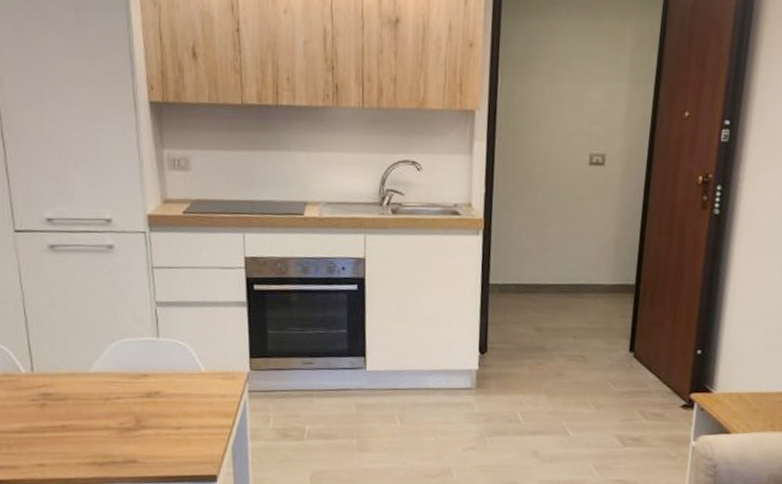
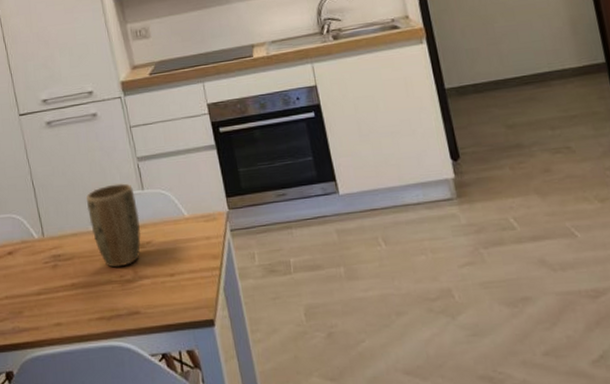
plant pot: none [89,326,150,414] -> present [86,183,141,268]

